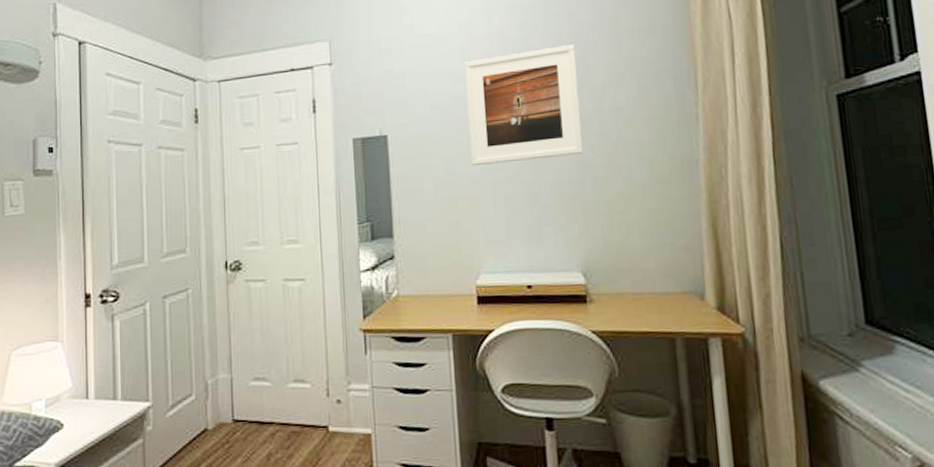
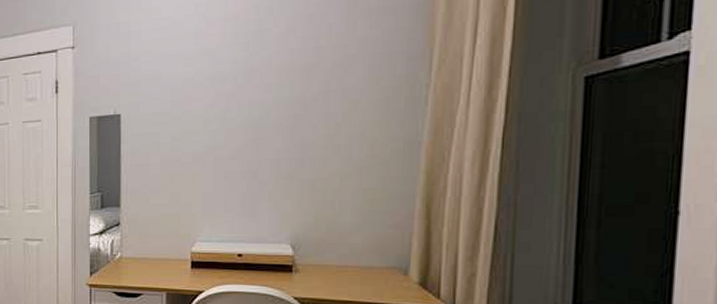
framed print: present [464,44,584,167] -> none [196,26,309,145]

